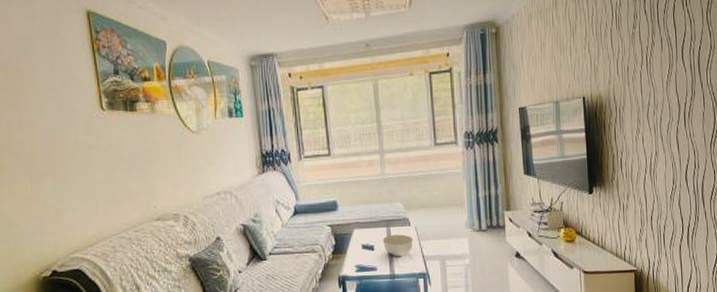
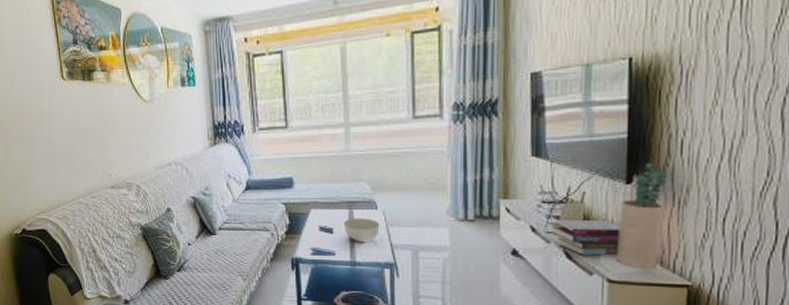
books: none [542,223,589,254] -> present [552,219,620,257]
vase: none [586,173,615,261] -> present [615,157,668,269]

